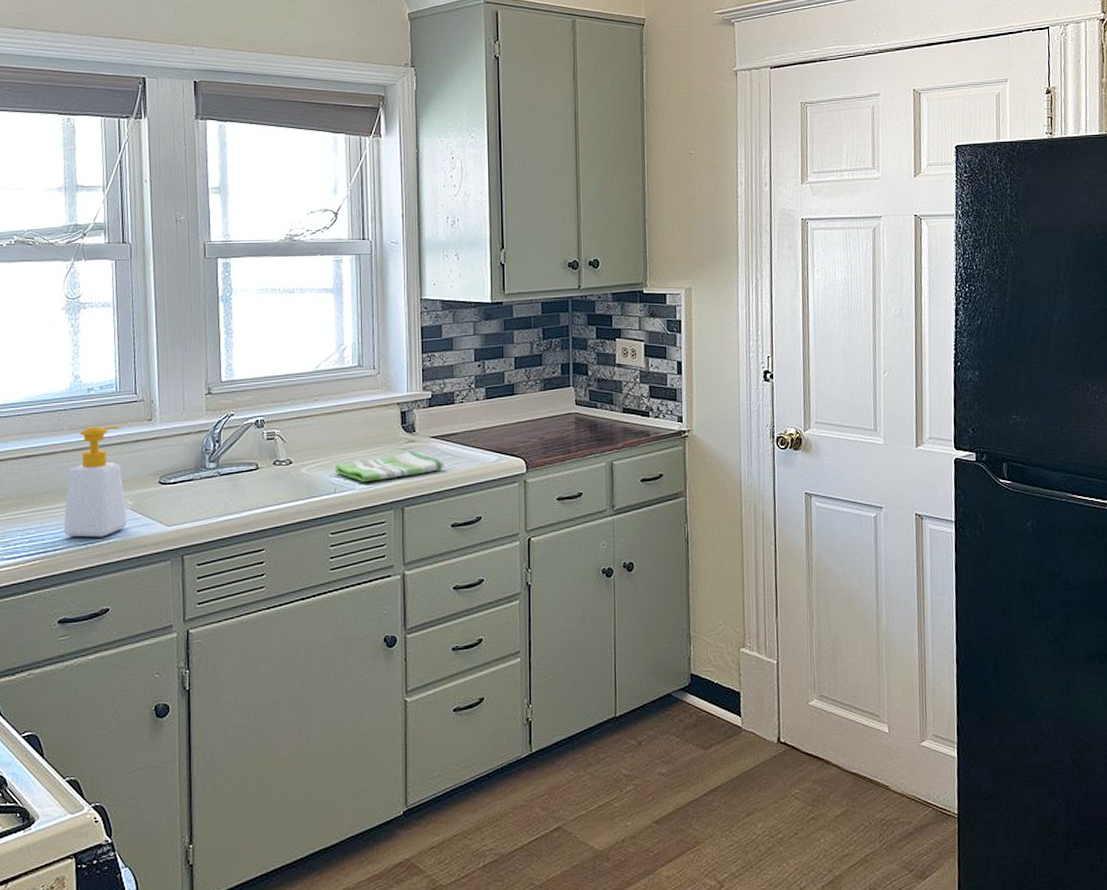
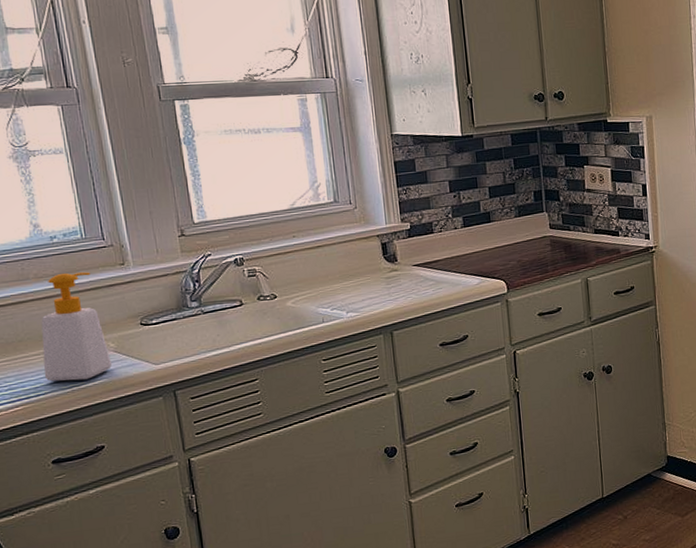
dish towel: present [335,450,444,482] -> none [320,278,429,311]

